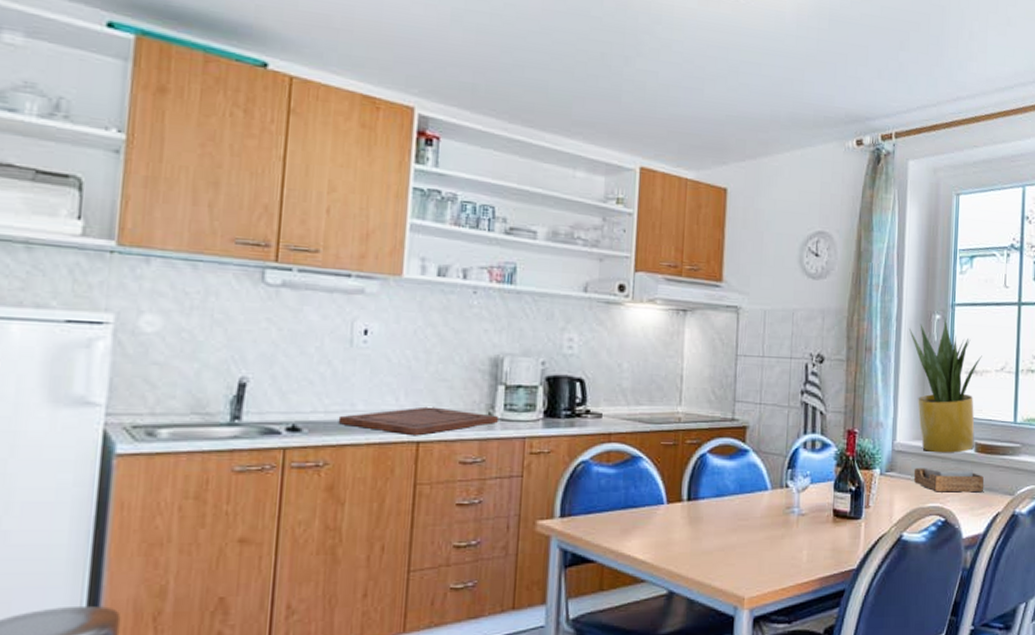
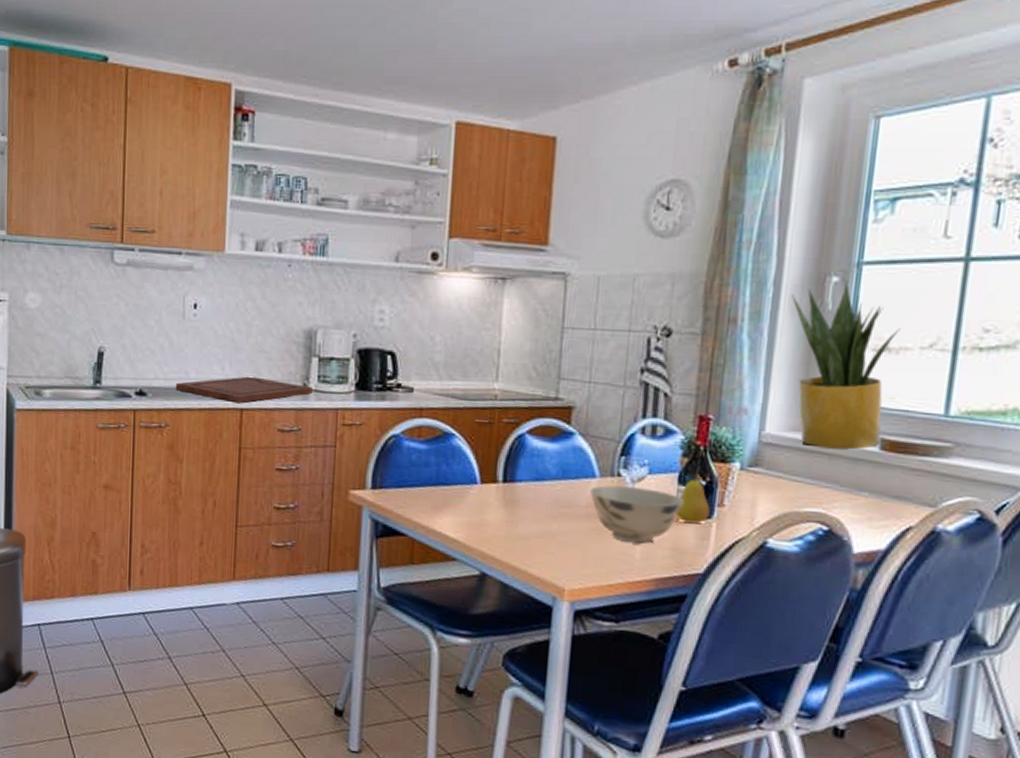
bowl: none [763,496,840,547] -> present [590,485,684,544]
fruit: none [834,480,859,525] -> present [676,473,710,524]
napkin holder: present [913,466,984,493] -> none [786,464,891,501]

